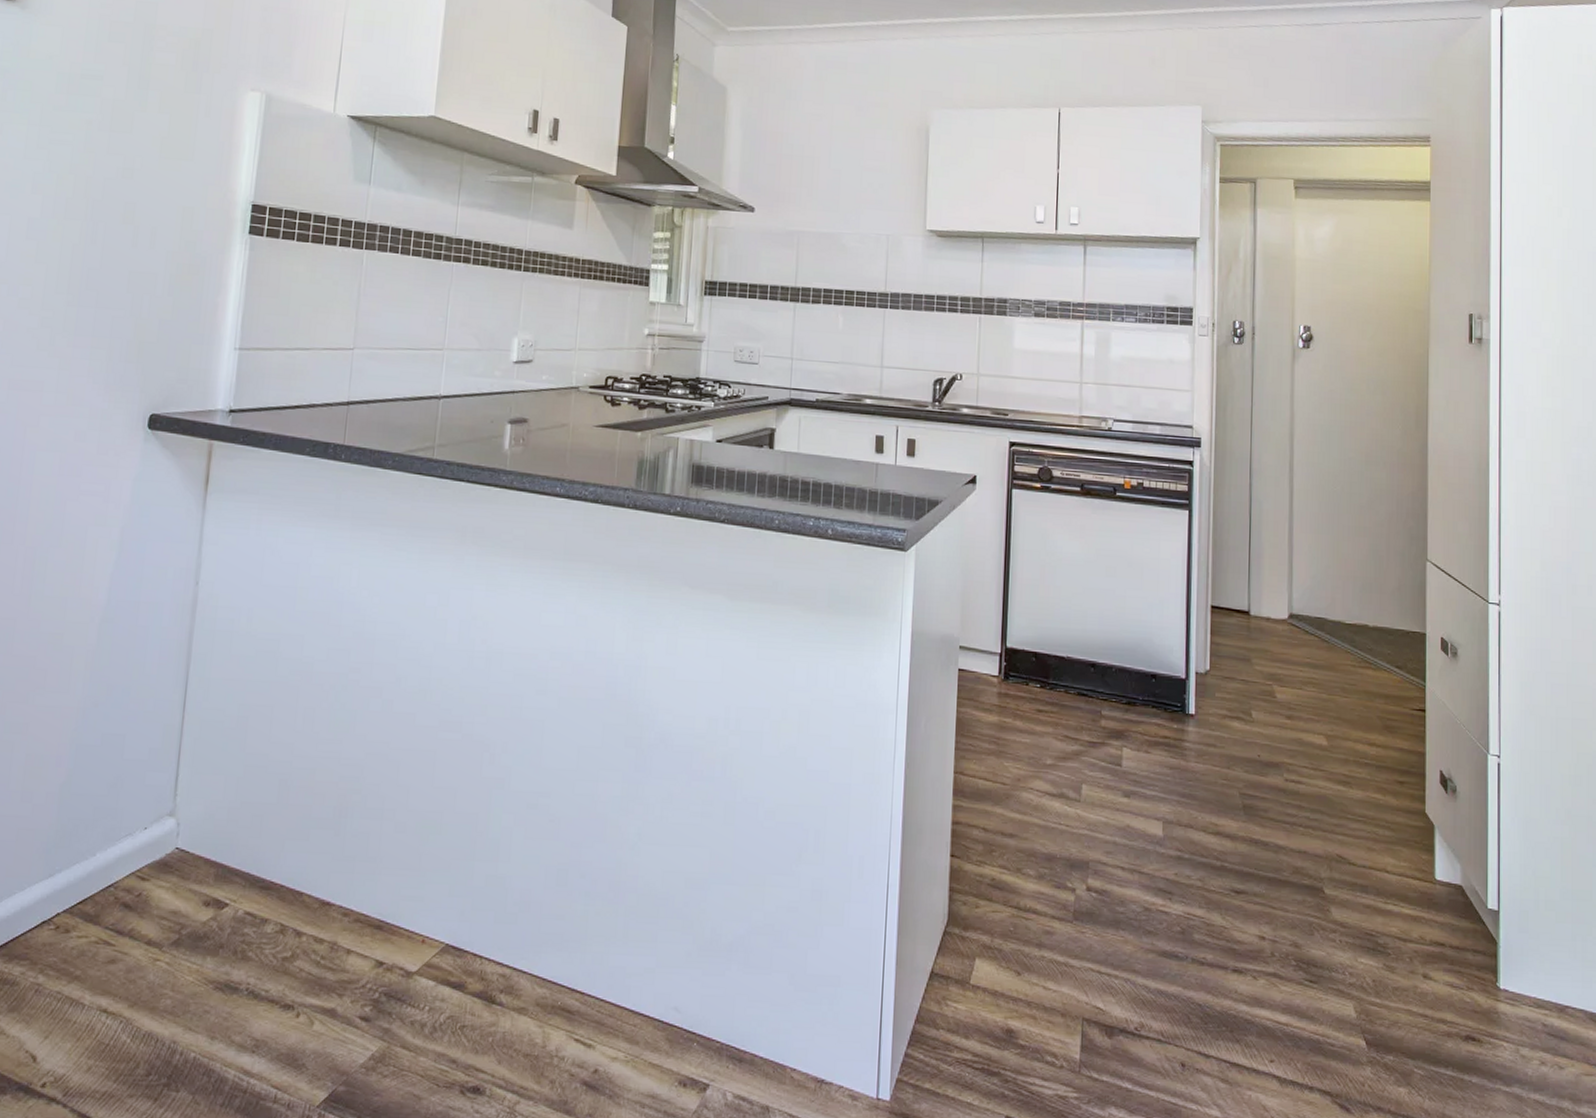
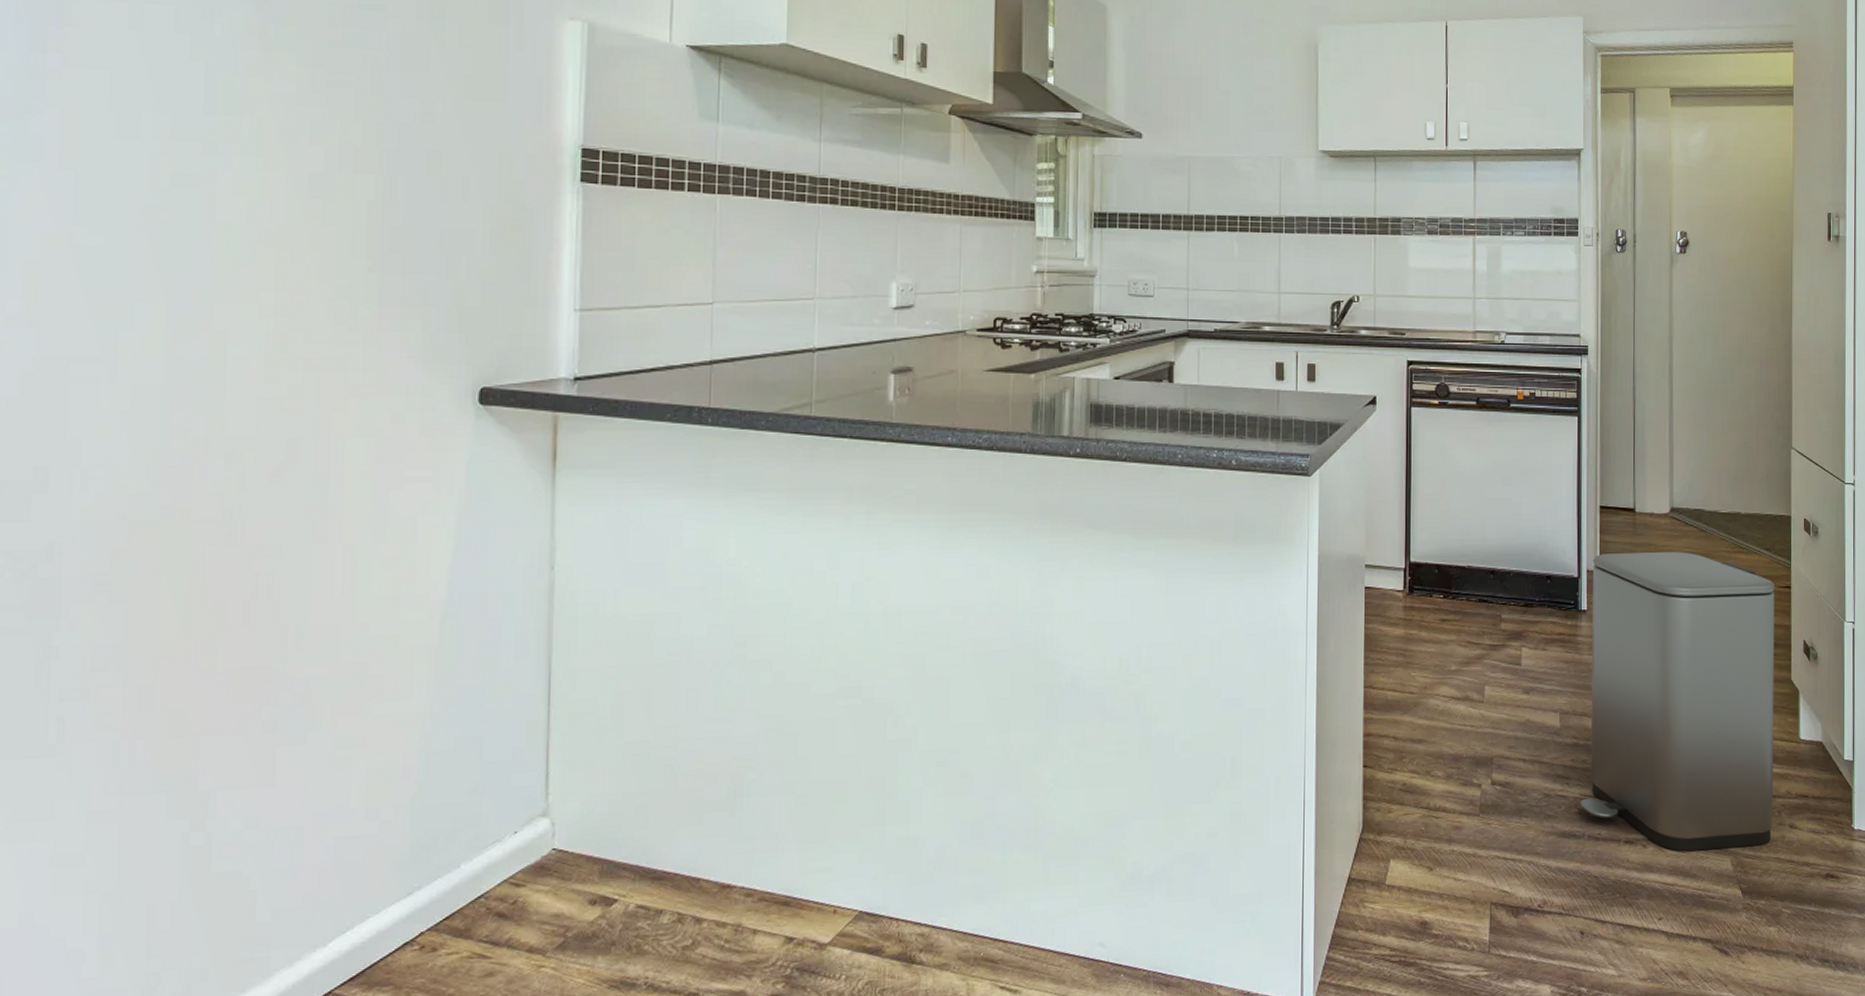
pedal bin: none [1183,656,1407,994] -> present [1580,552,1775,852]

